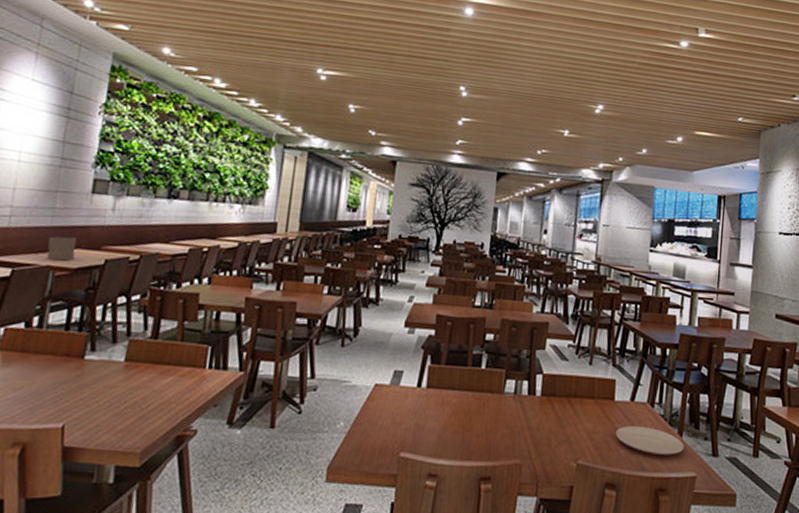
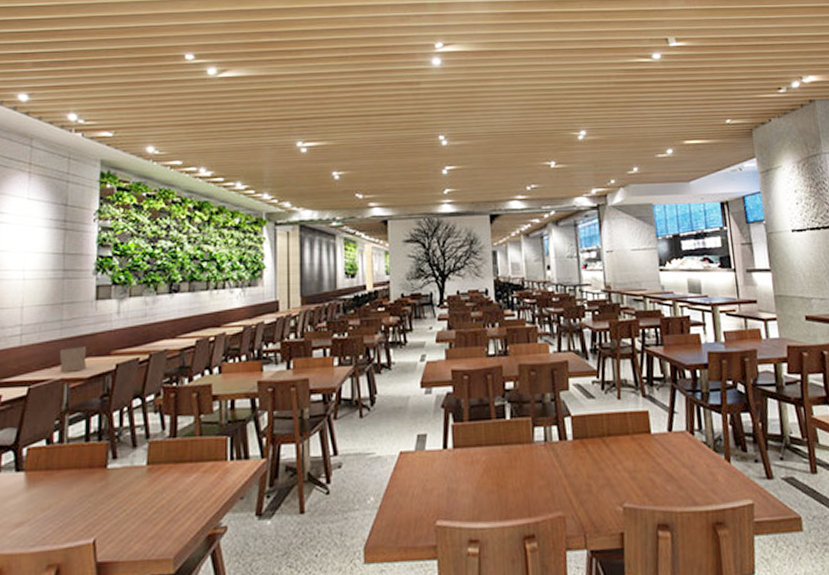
plate: present [615,425,684,455] -> none [658,456,735,486]

